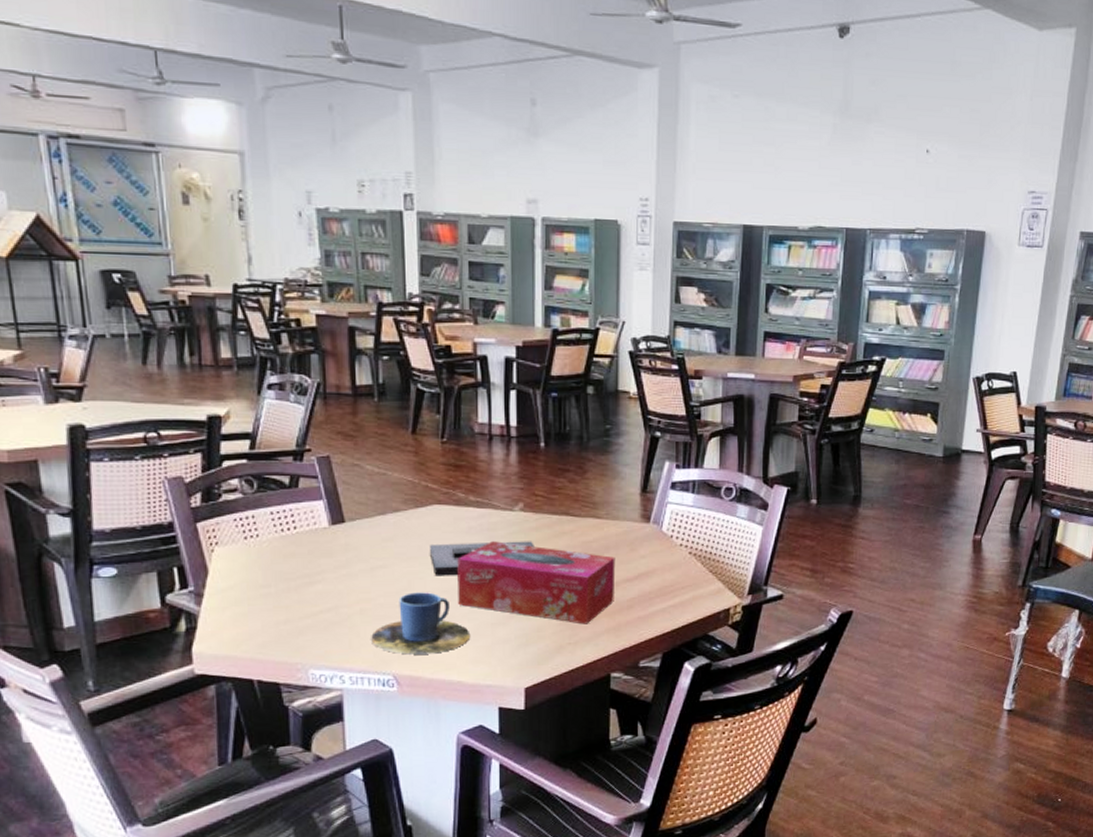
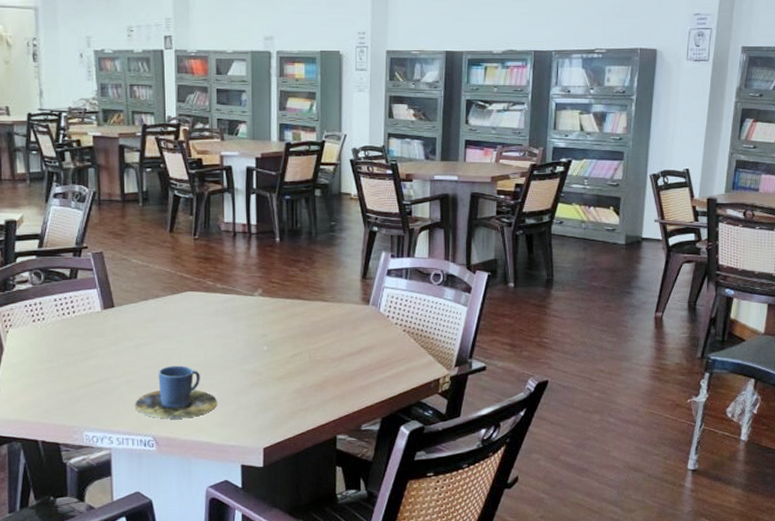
book: present [430,541,534,576] -> none [184,321,271,352]
tissue box: present [457,541,616,625] -> none [207,322,340,393]

